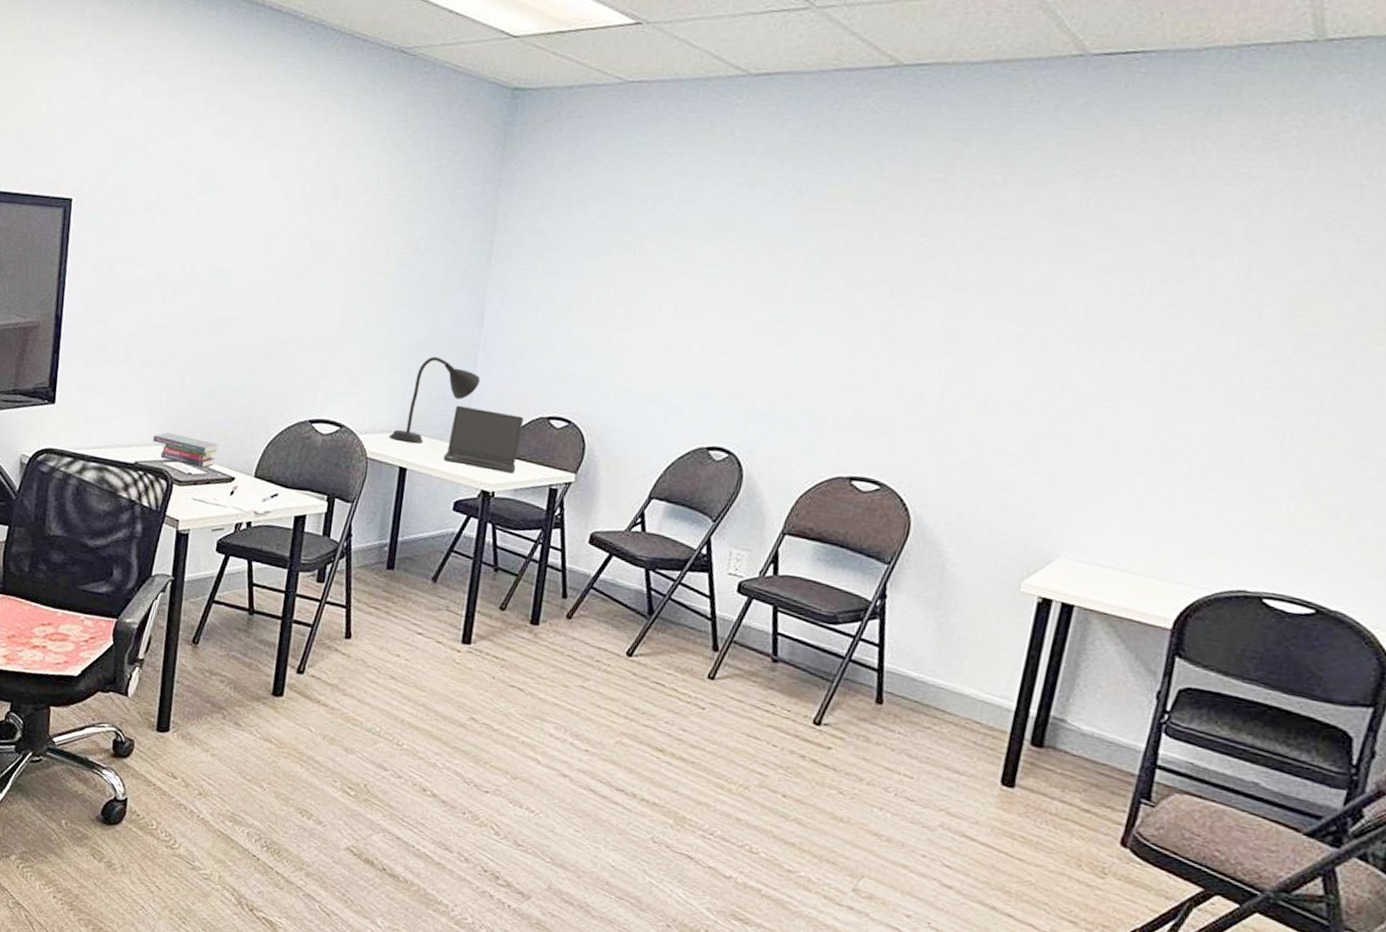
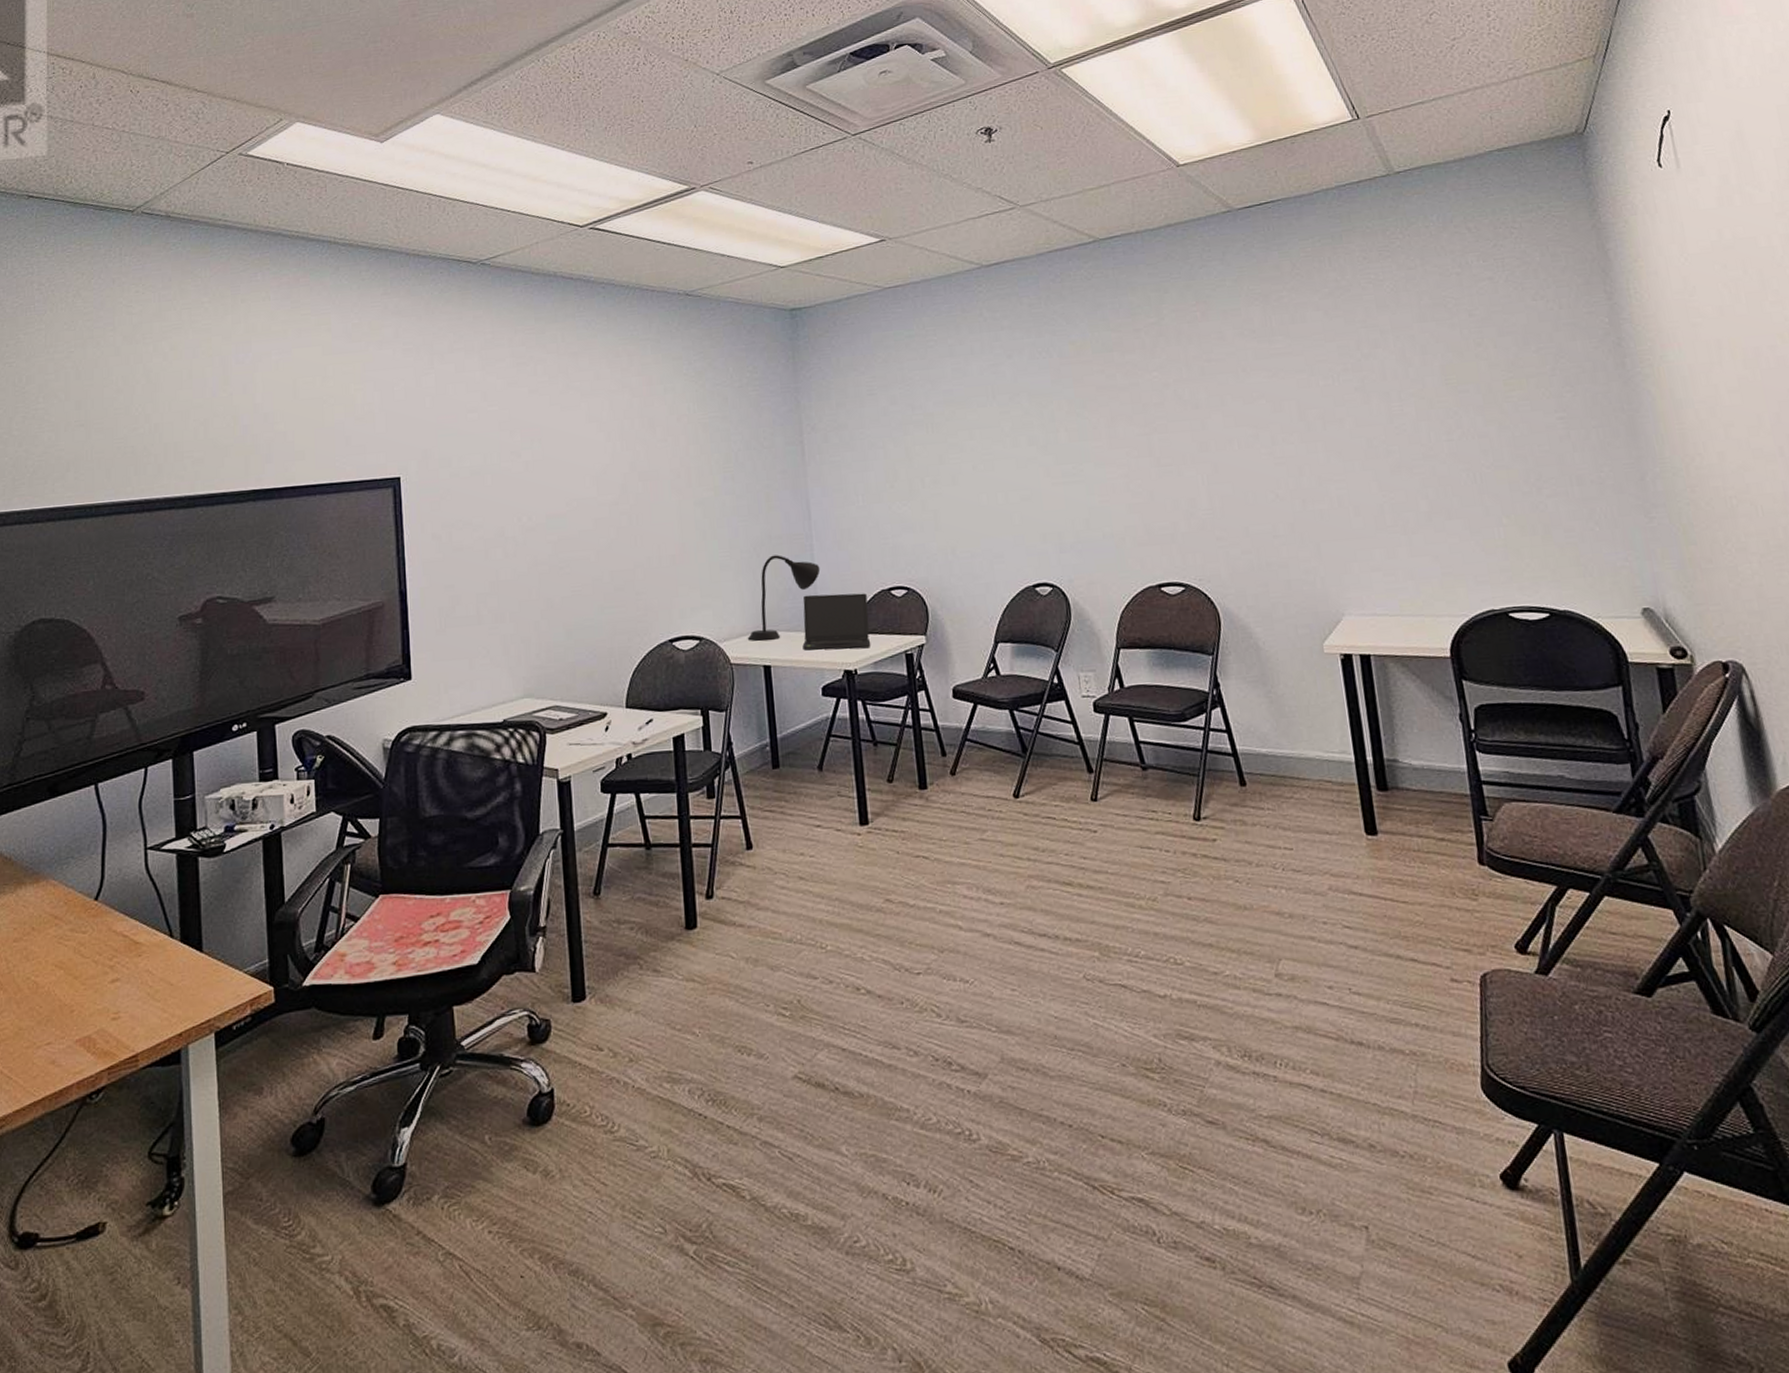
books: present [153,432,219,469] -> none [518,682,585,712]

